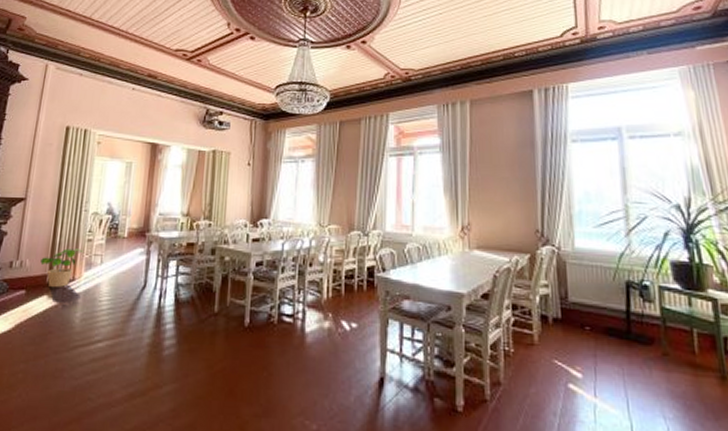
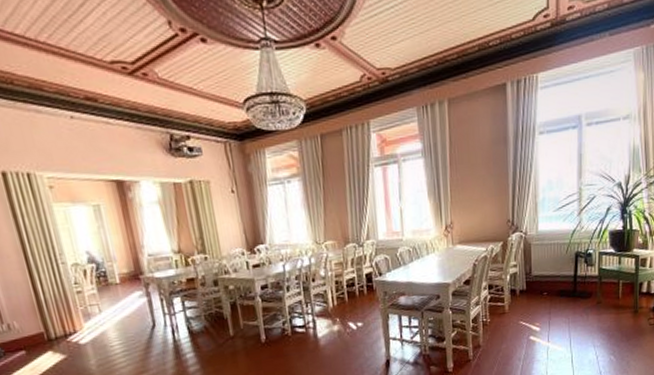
potted plant: present [40,248,83,288] -> none [30,302,76,344]

